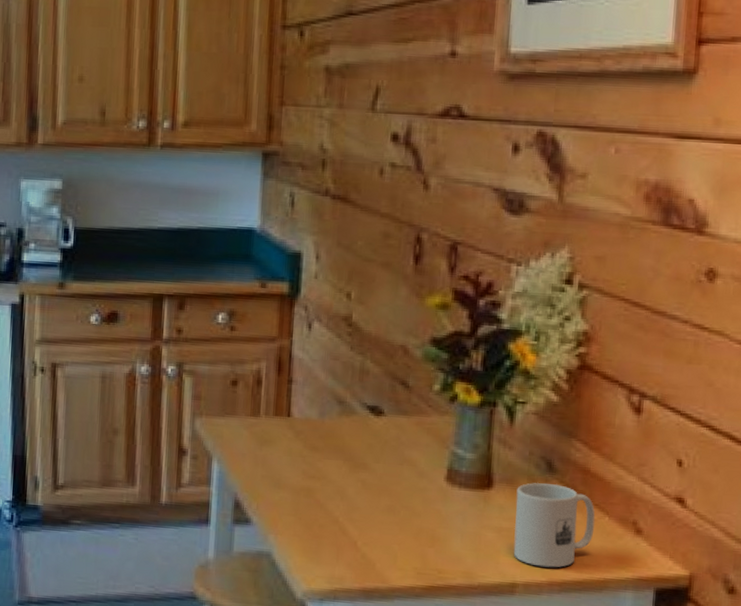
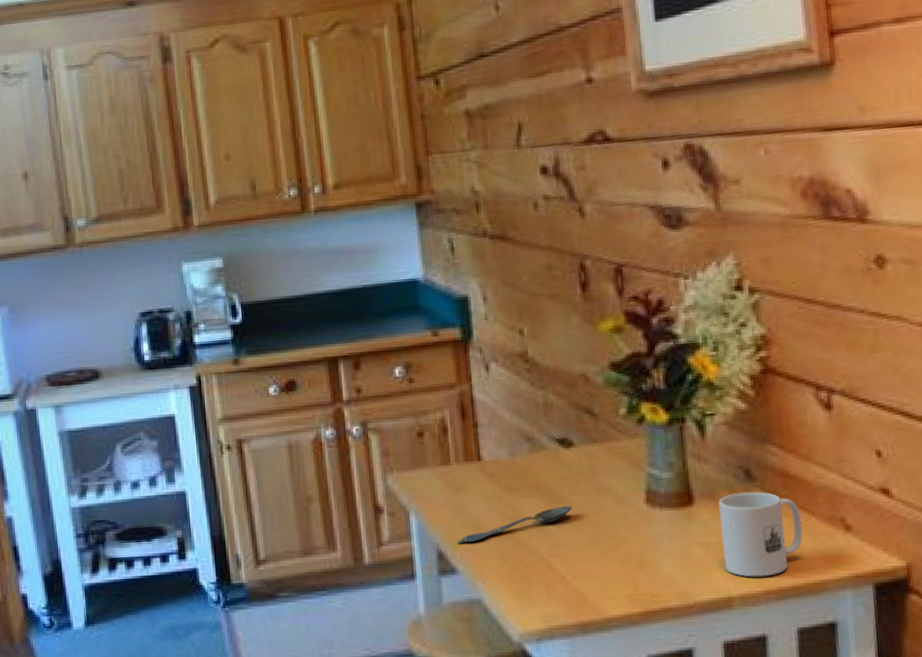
spoon: none [255,472,373,496] -> present [457,506,572,544]

